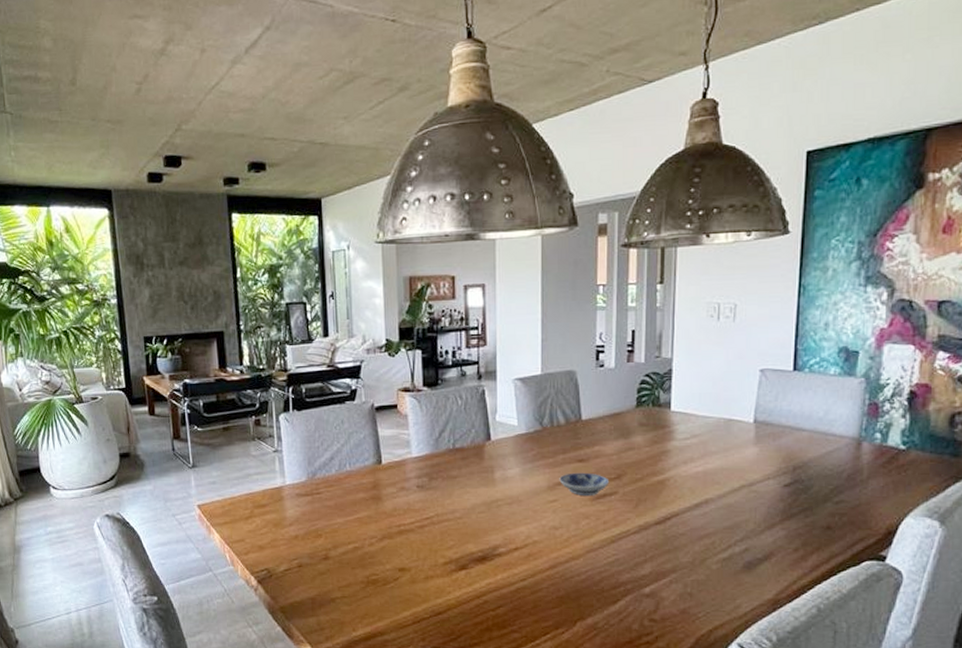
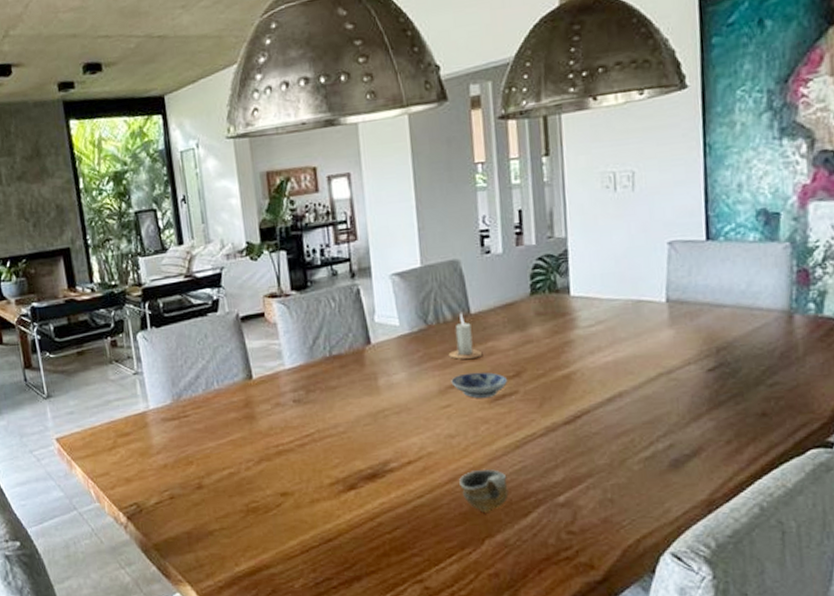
candle: none [559,419,589,460] -> present [448,313,483,360]
cup: none [559,560,601,598] -> present [459,469,509,513]

